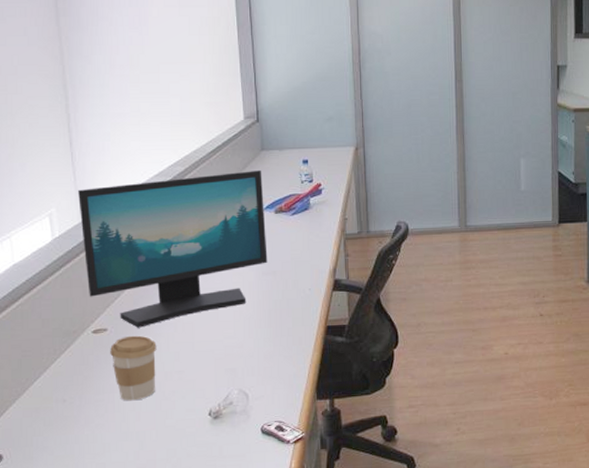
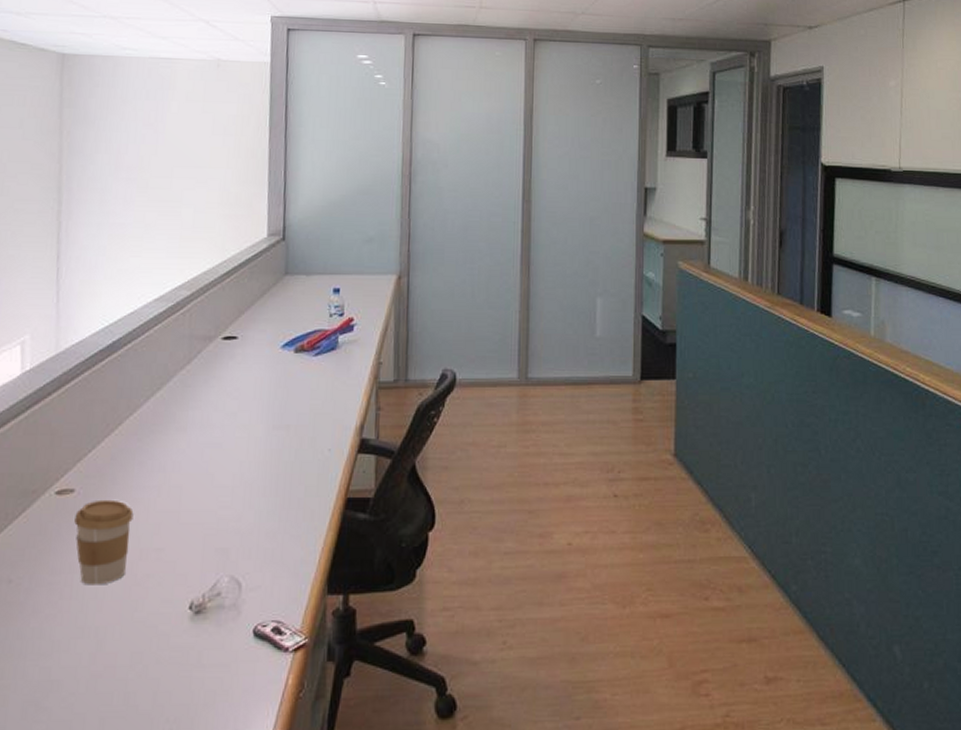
computer monitor: present [78,169,268,328] -> none [57,298,284,490]

